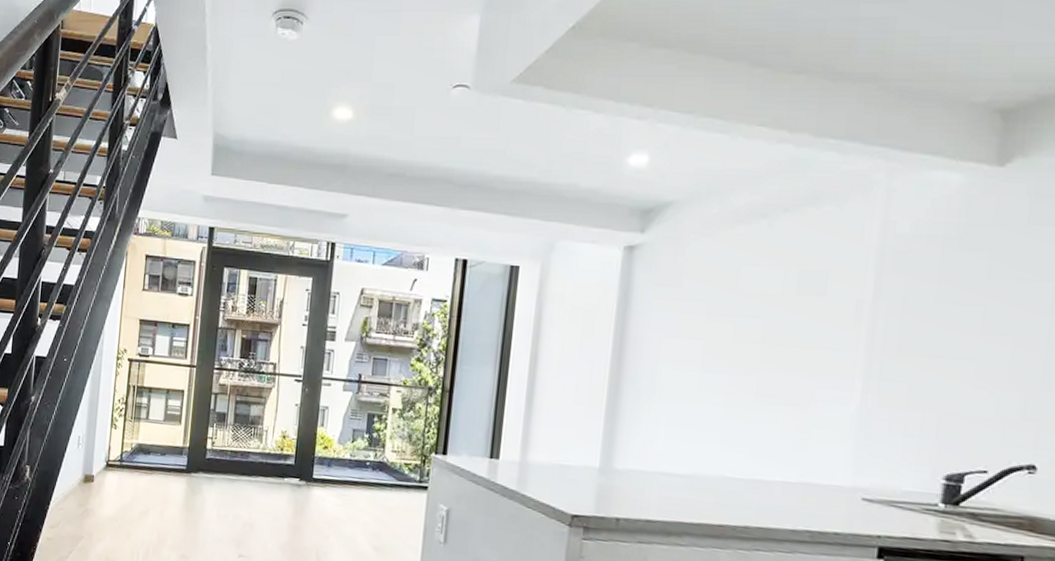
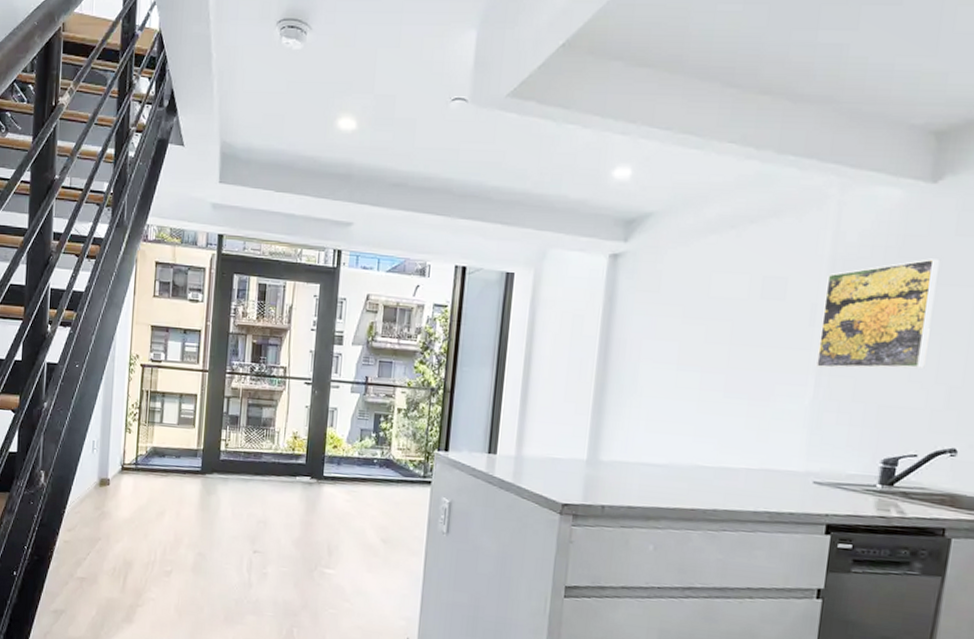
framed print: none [864,250,1009,373] -> present [816,258,939,369]

